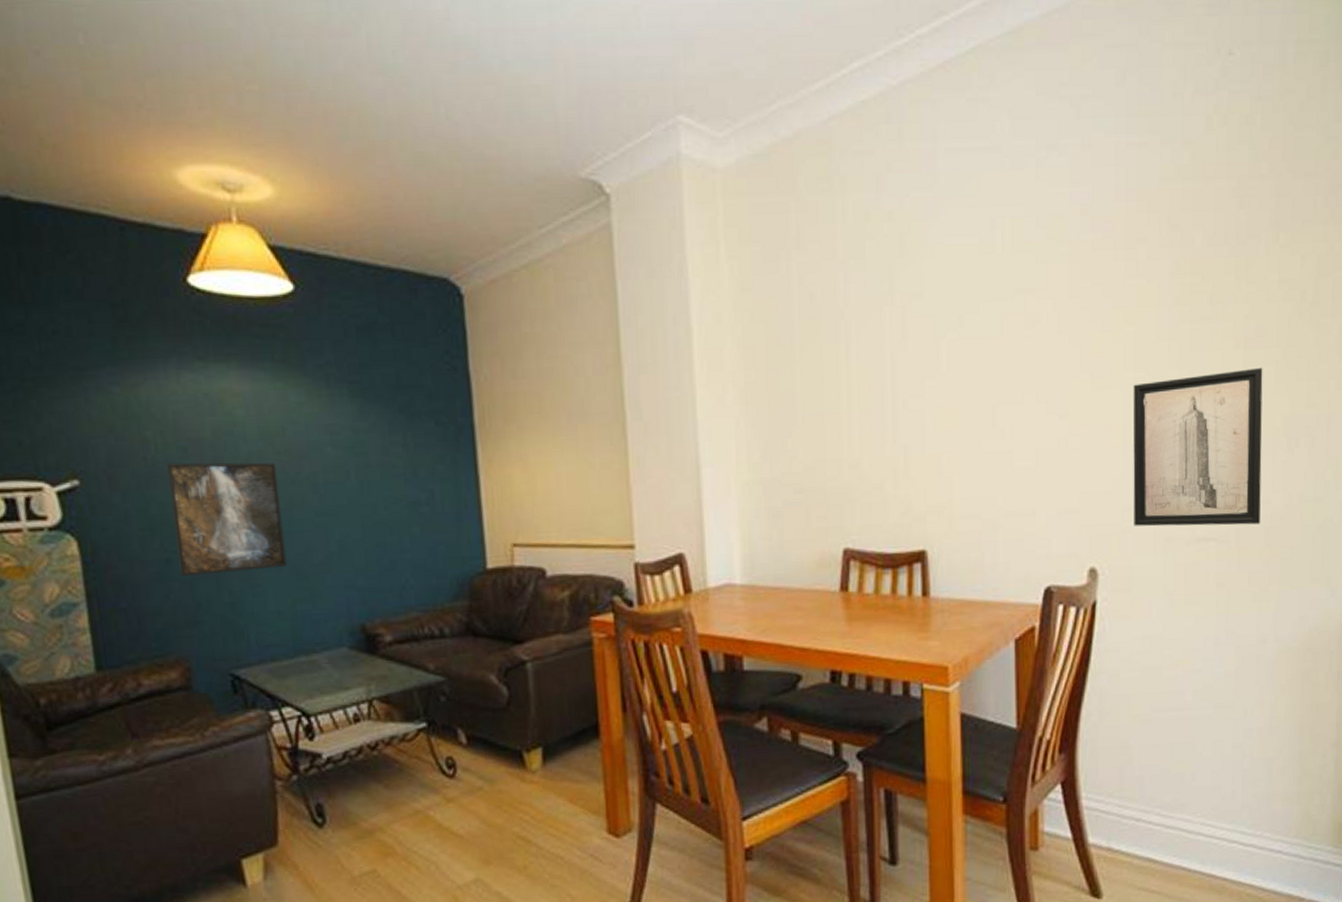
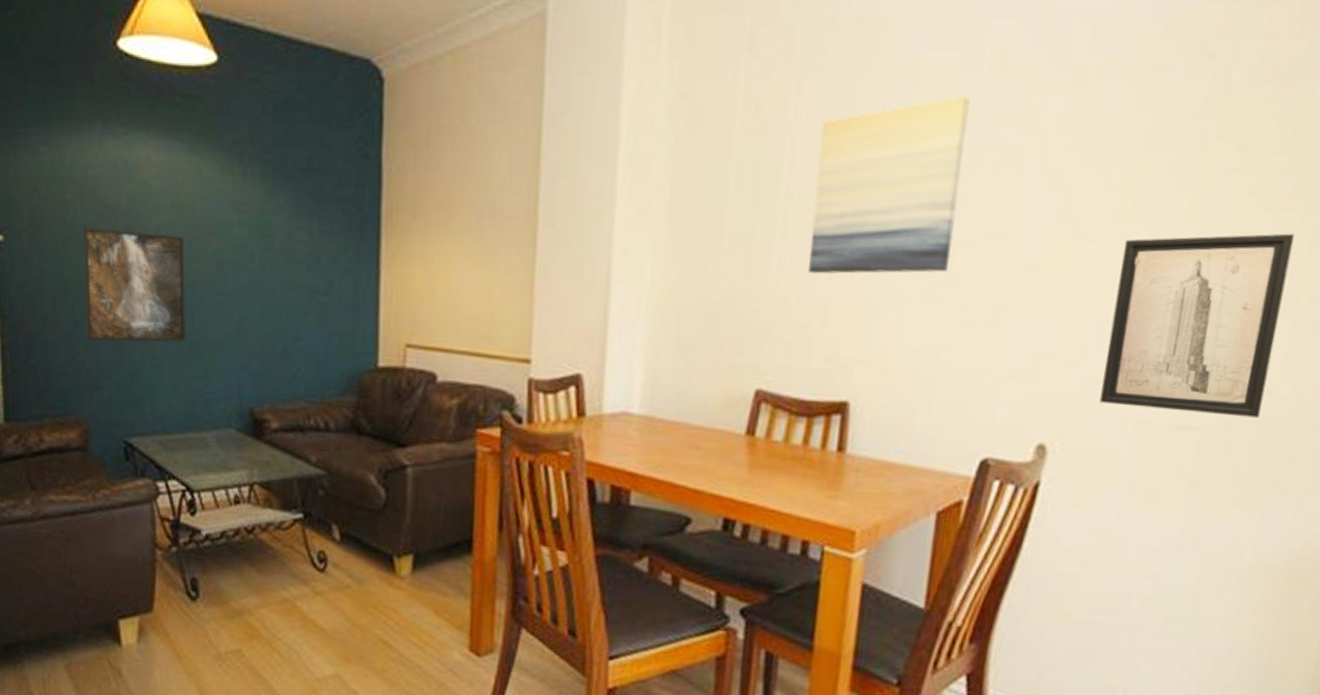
wall art: none [870,274,994,440] -> present [808,96,970,275]

